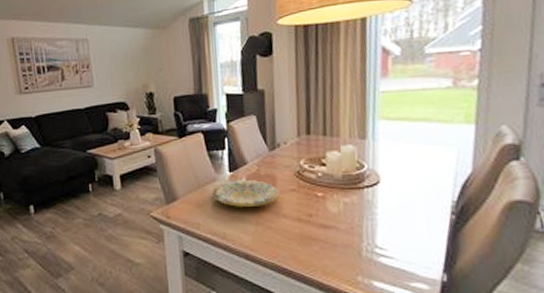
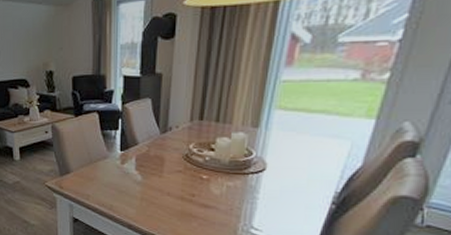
plate: present [212,179,280,207] -> none [103,158,166,184]

